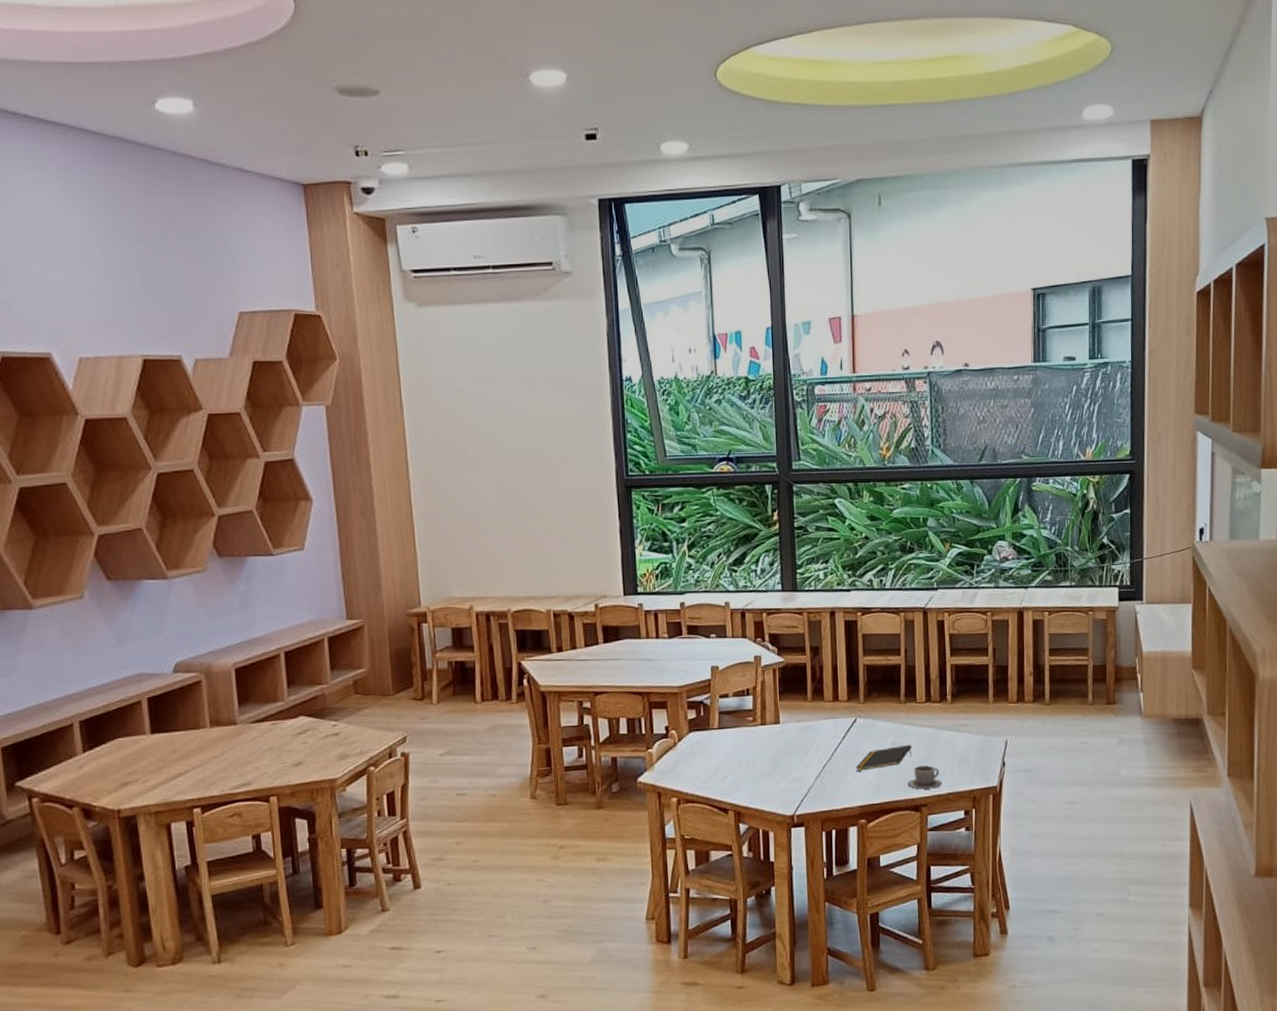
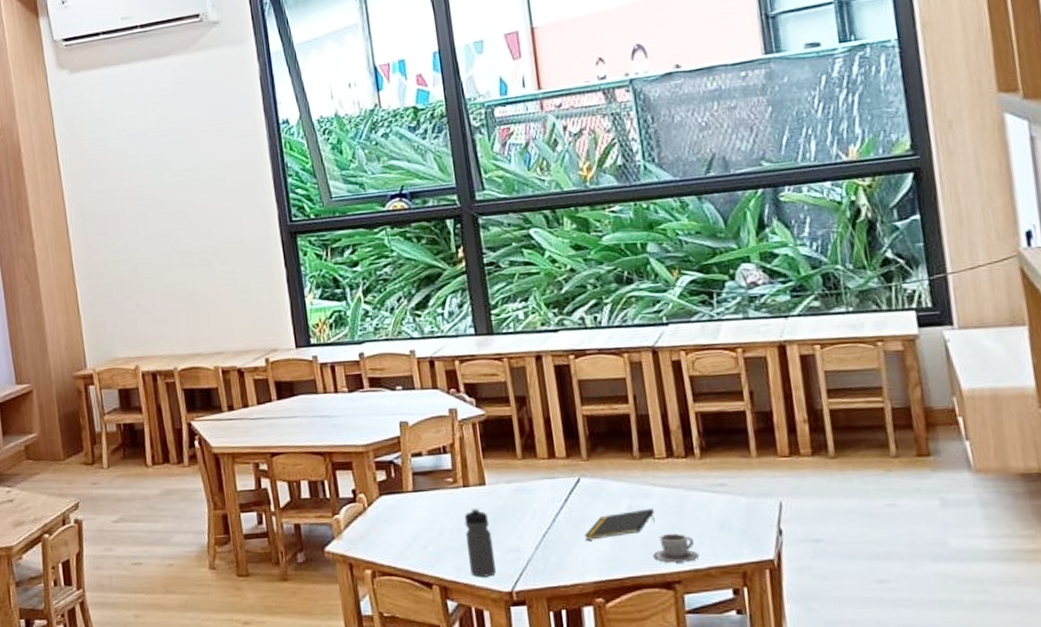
water bottle: none [759,743,782,803] -> present [464,508,496,577]

